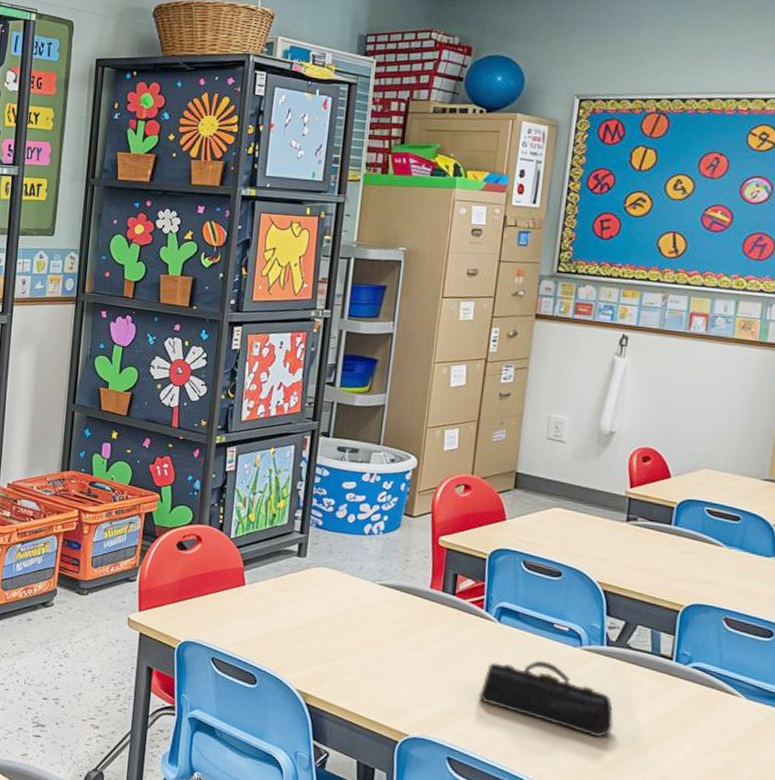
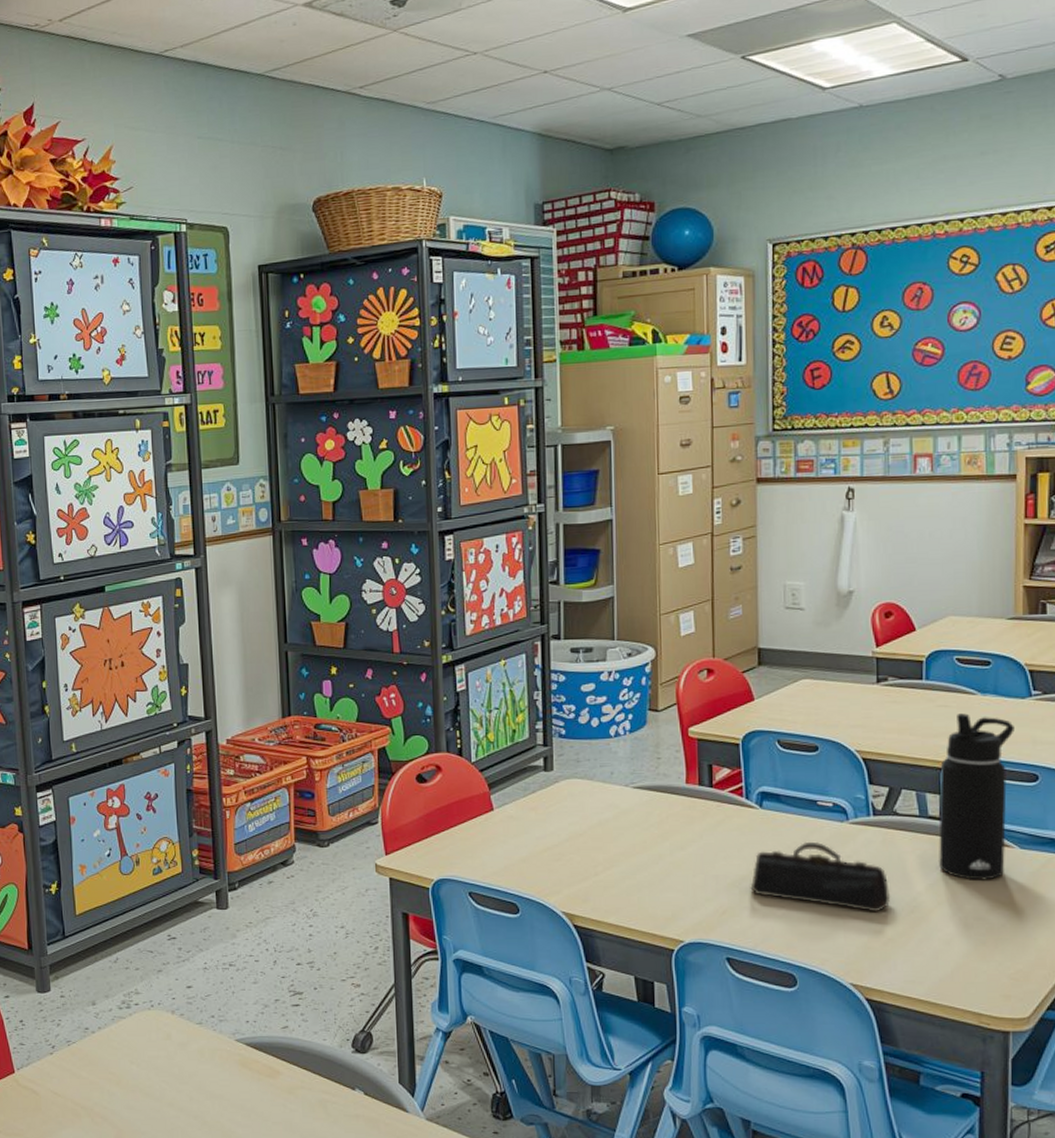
water bottle: none [665,562,756,724] -> present [939,713,1014,880]

